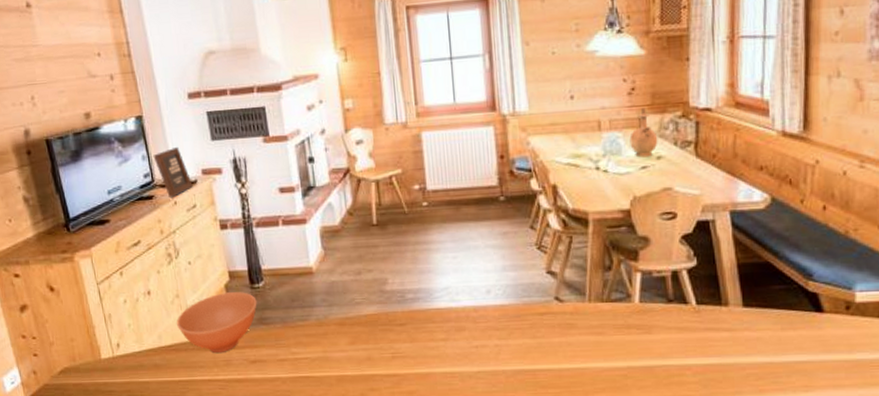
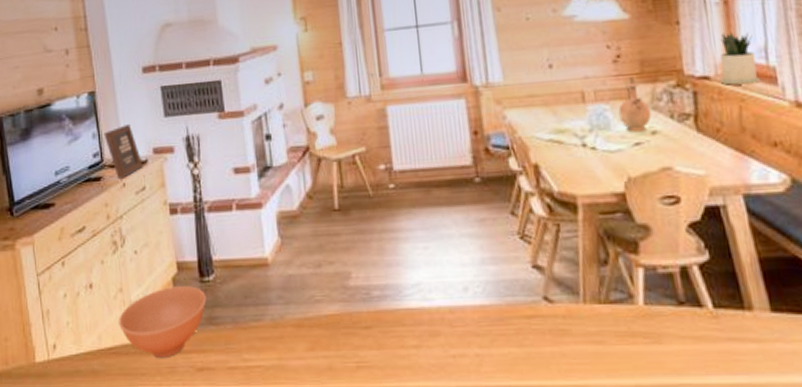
planter: none [719,68,755,117] -> present [719,32,761,86]

